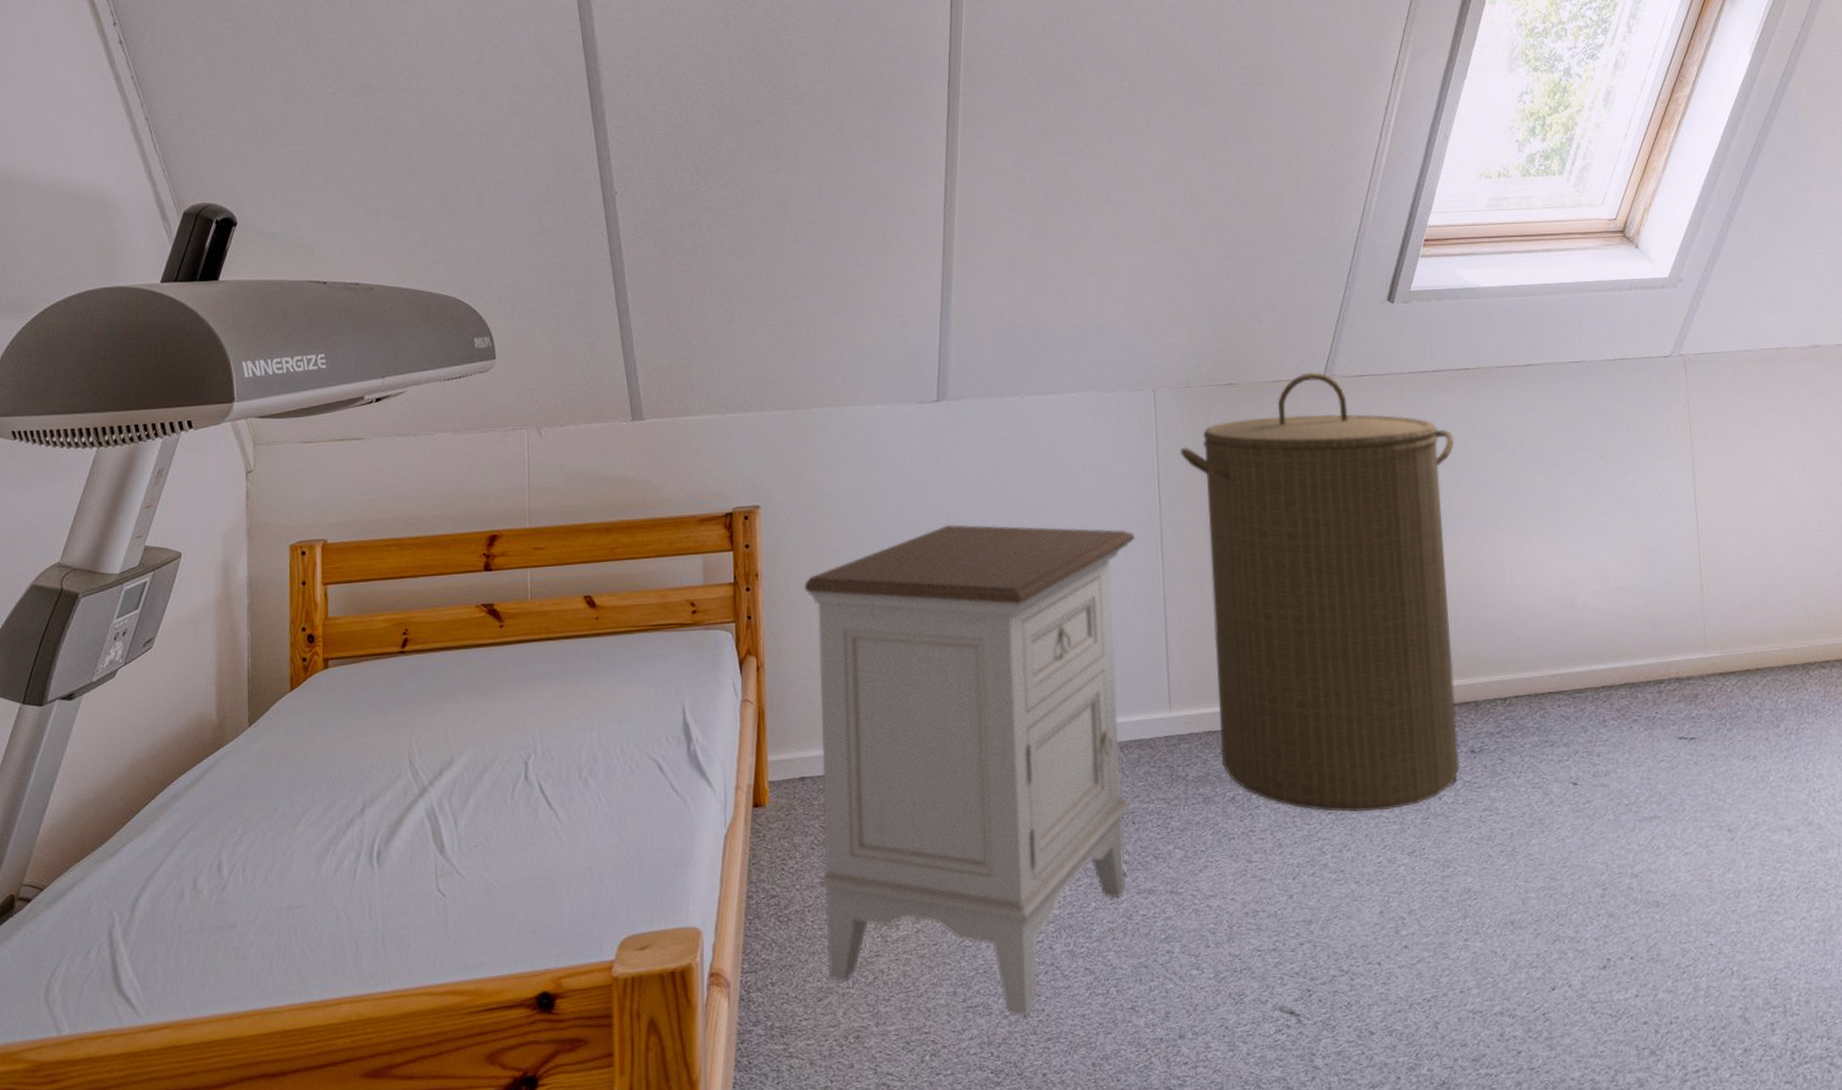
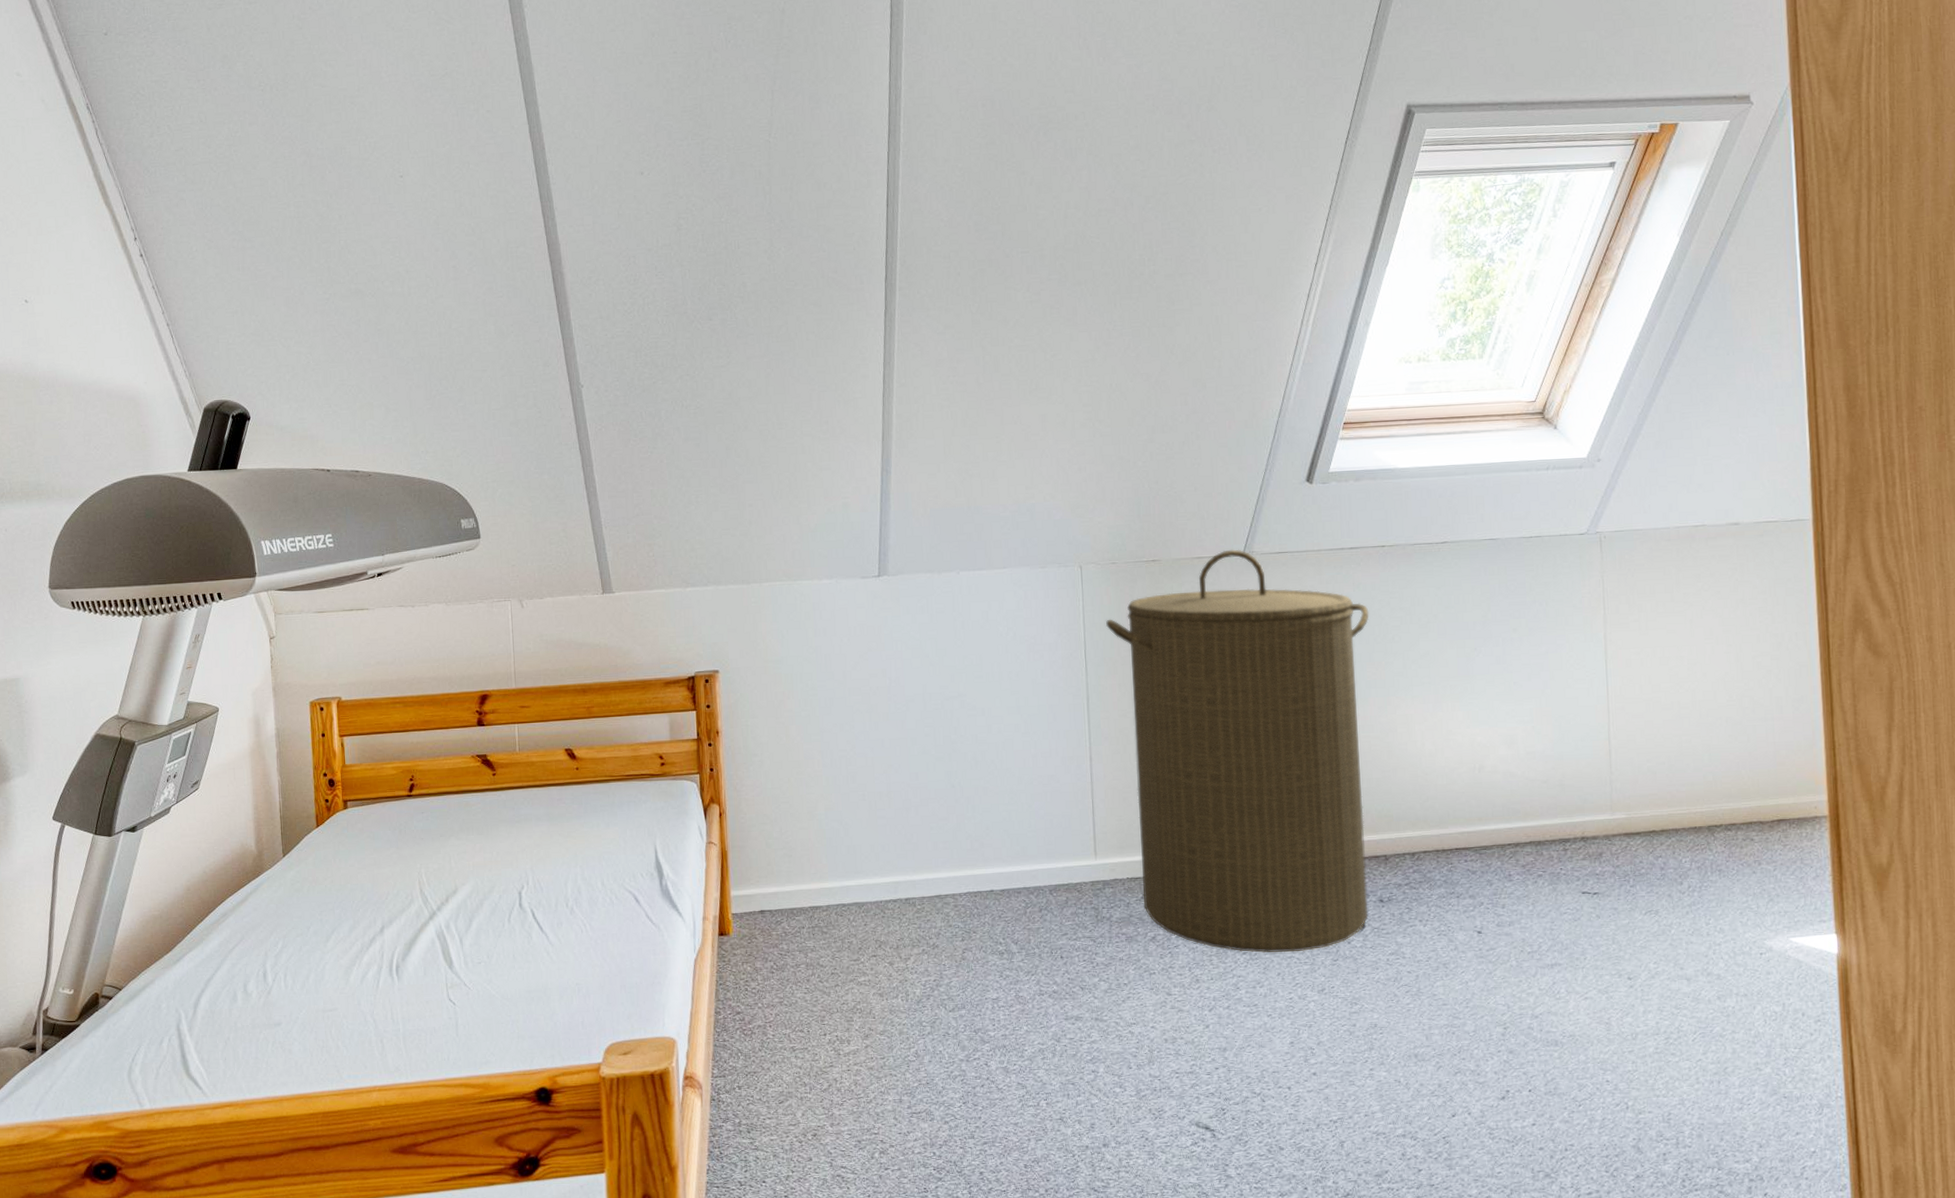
nightstand: present [804,524,1135,1017] -> none [760,688,1063,1123]

